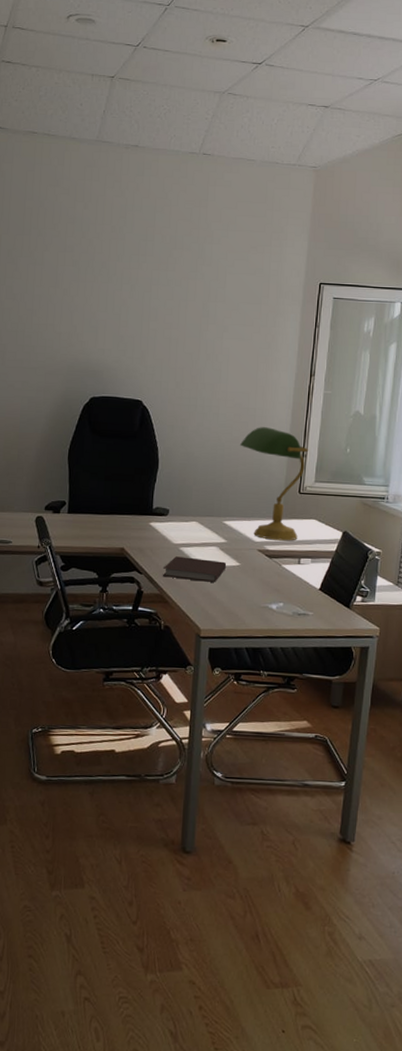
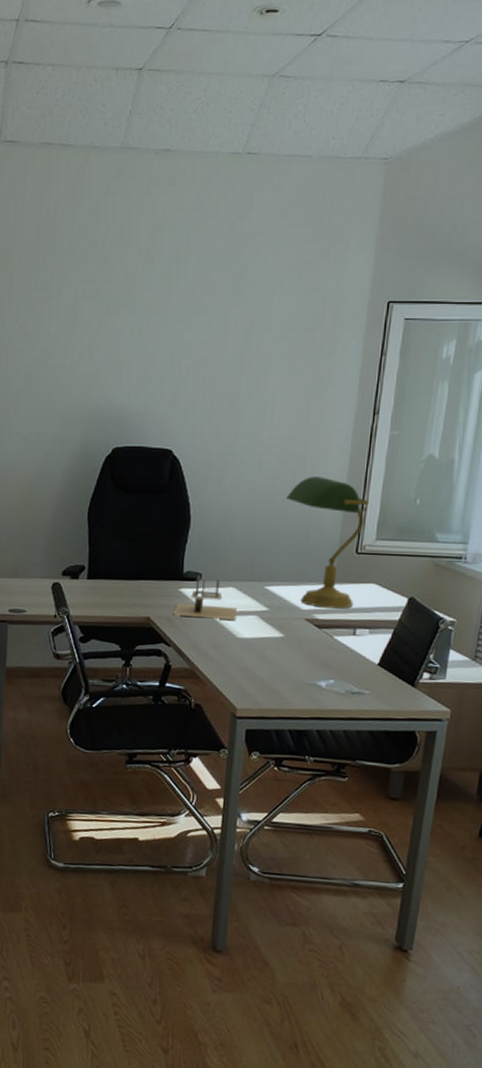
desk organizer: none [144,511,200,550] -> present [173,575,237,620]
notebook: present [162,556,227,582] -> none [193,626,268,656]

